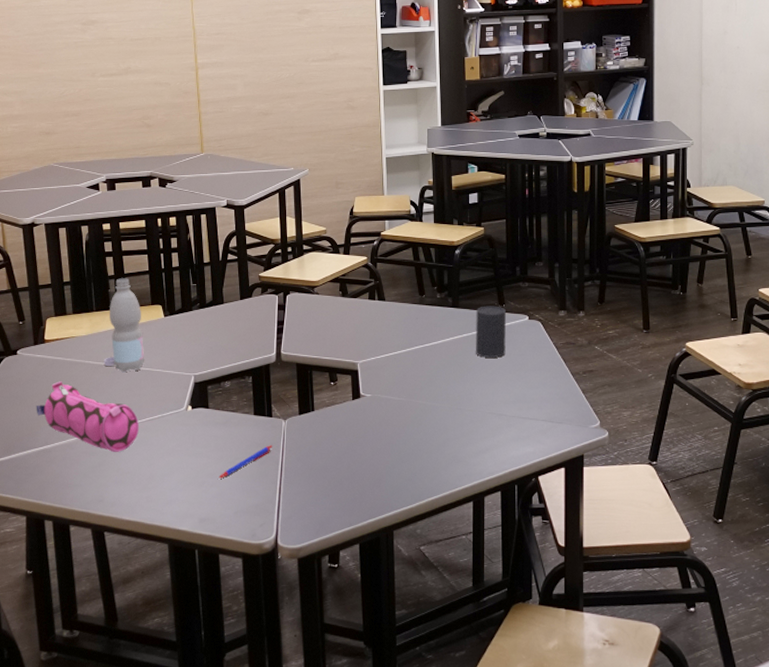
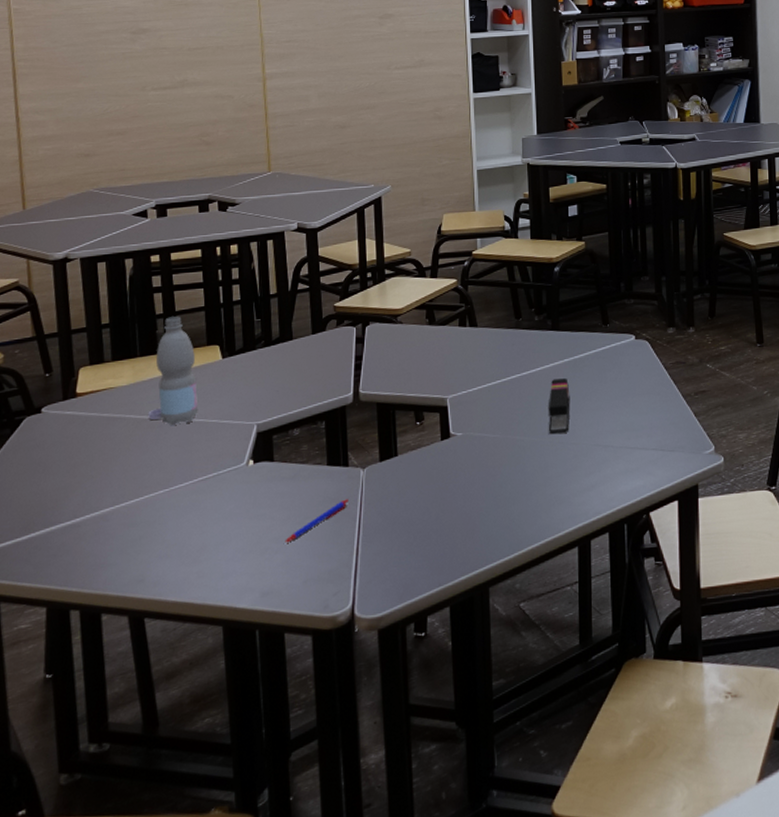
pencil case: present [36,381,139,453] -> none [63,441,189,522]
stapler: none [447,352,468,400] -> present [548,378,570,434]
cup: present [476,306,506,358] -> none [578,326,611,384]

